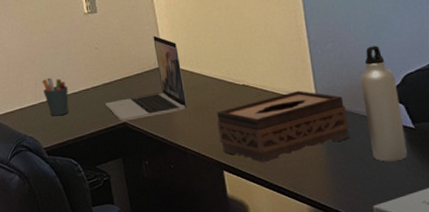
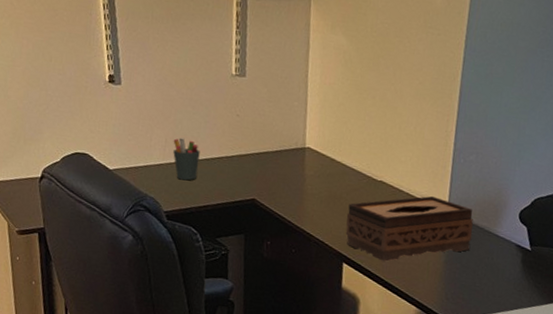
laptop: present [104,35,188,121] -> none [236,113,323,198]
water bottle: present [360,45,407,162] -> none [486,164,526,279]

